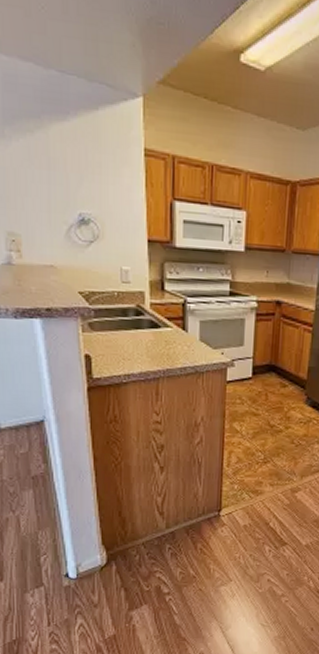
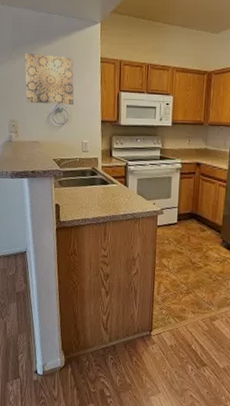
wall art: none [25,130,107,215] -> present [24,53,74,105]

